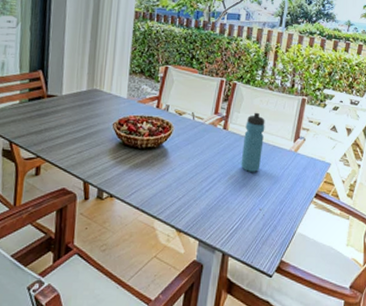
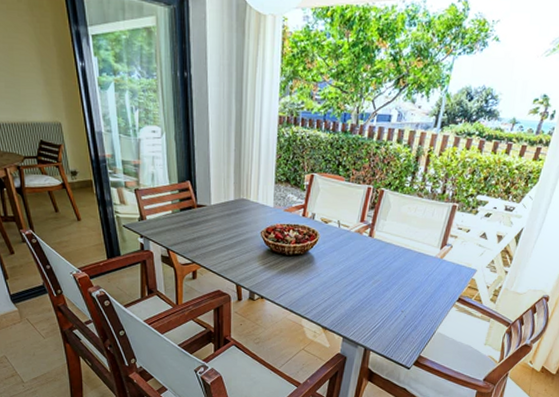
water bottle: present [241,112,265,172] -> none [385,219,412,277]

